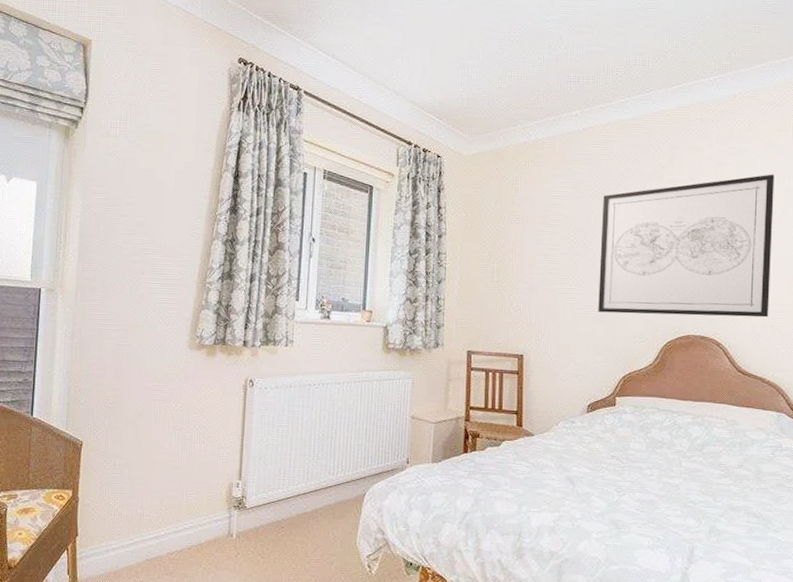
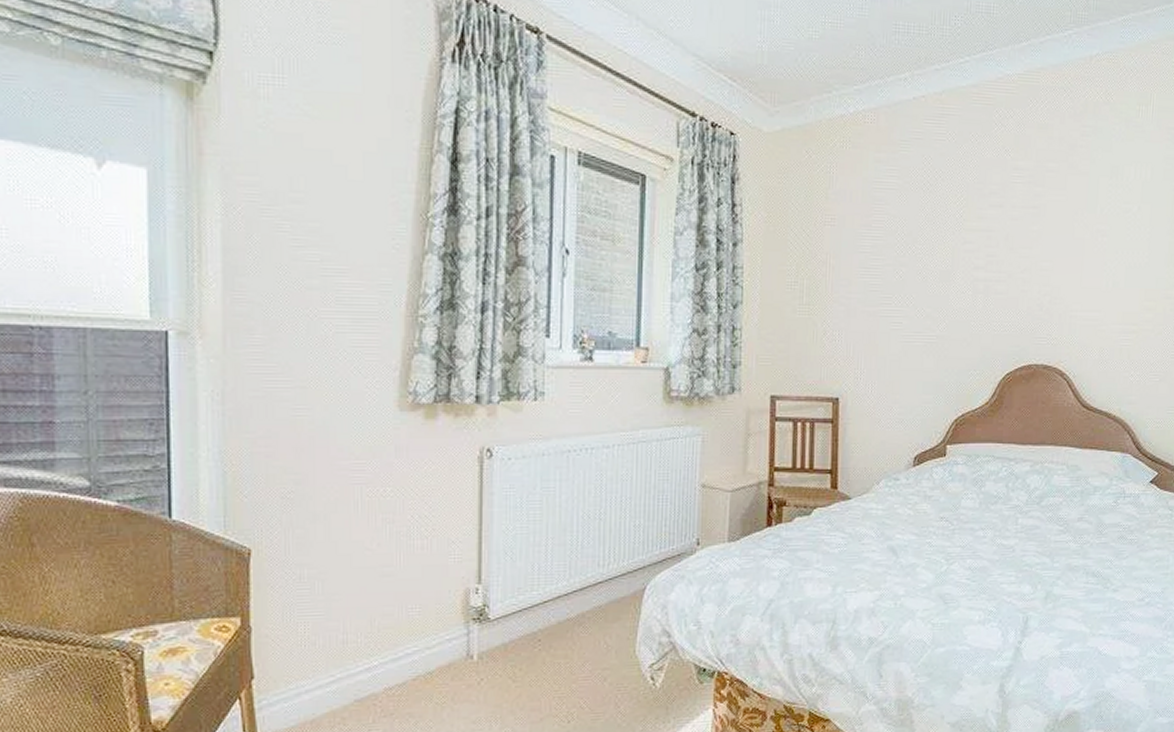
wall art: present [598,174,775,318] -> none [928,160,1131,341]

